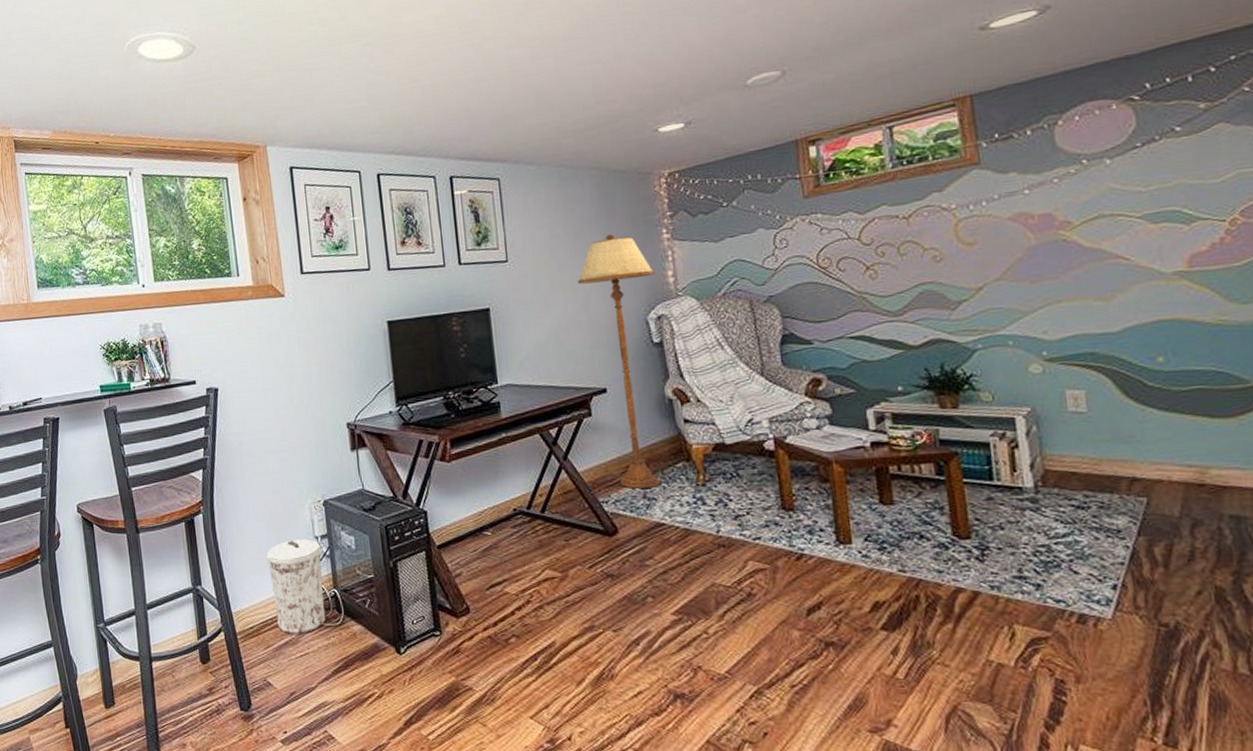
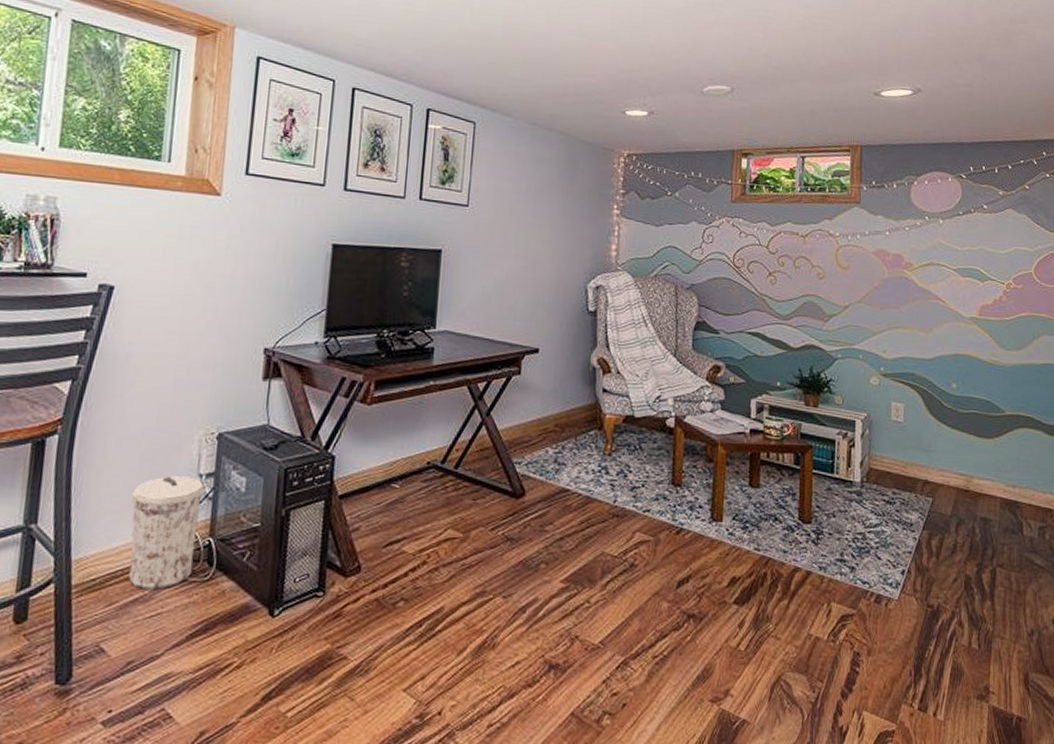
floor lamp: present [577,234,661,489] -> none [530,199,601,453]

